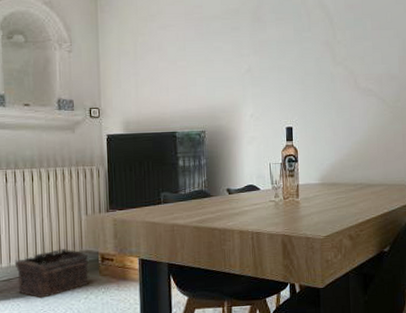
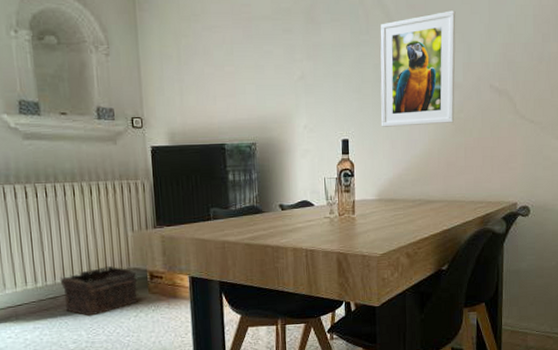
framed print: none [321,10,392,116] -> present [380,10,456,127]

